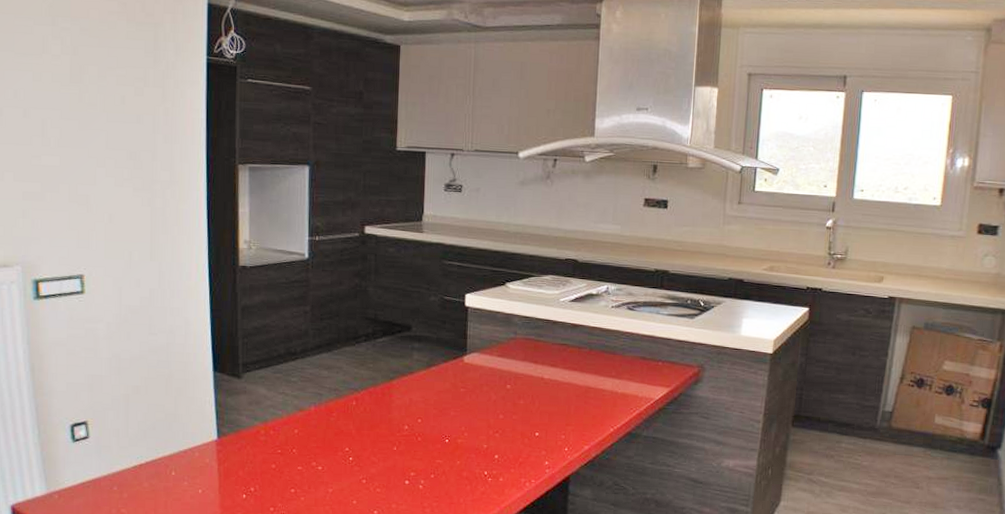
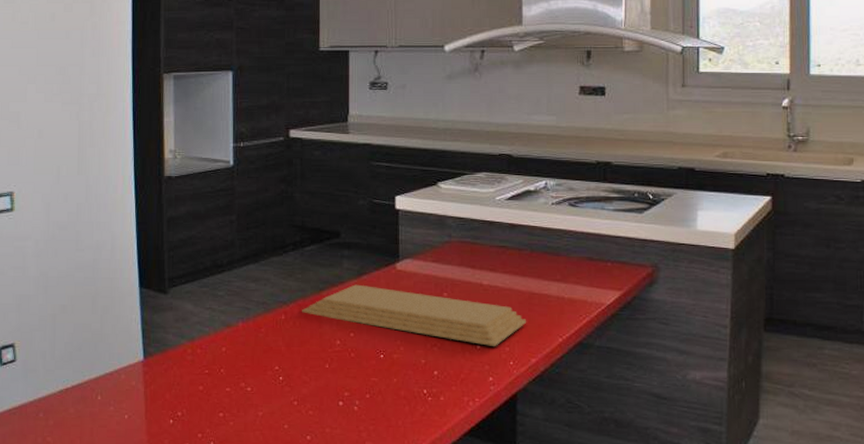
cutting board: none [372,375,583,434] -> present [302,284,527,346]

